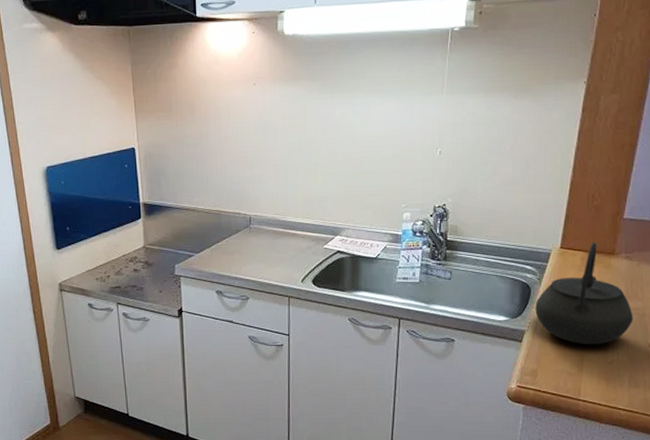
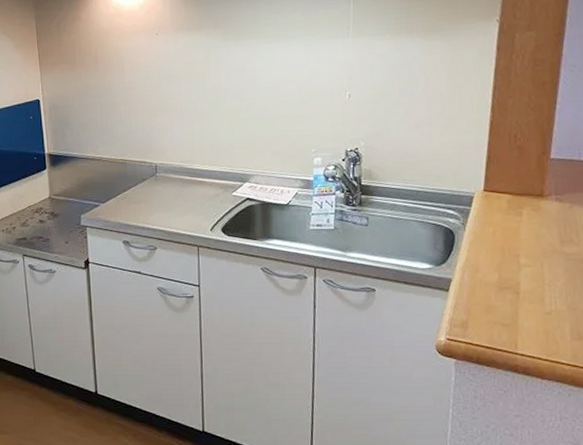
kettle: present [535,242,634,345] -> none [460,184,571,294]

